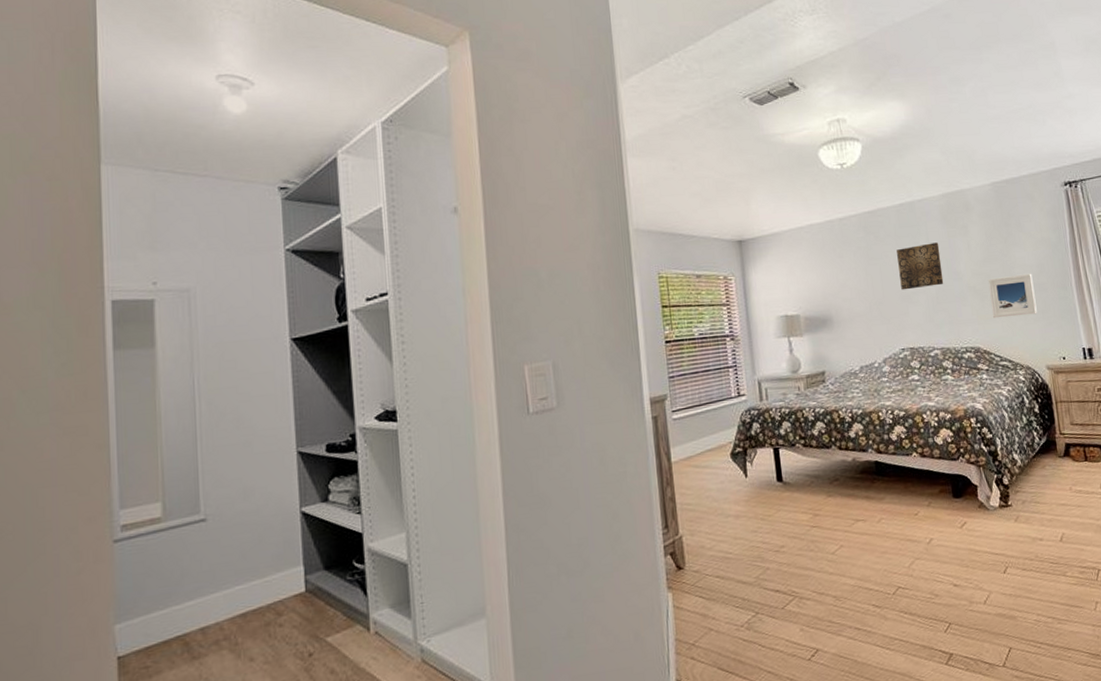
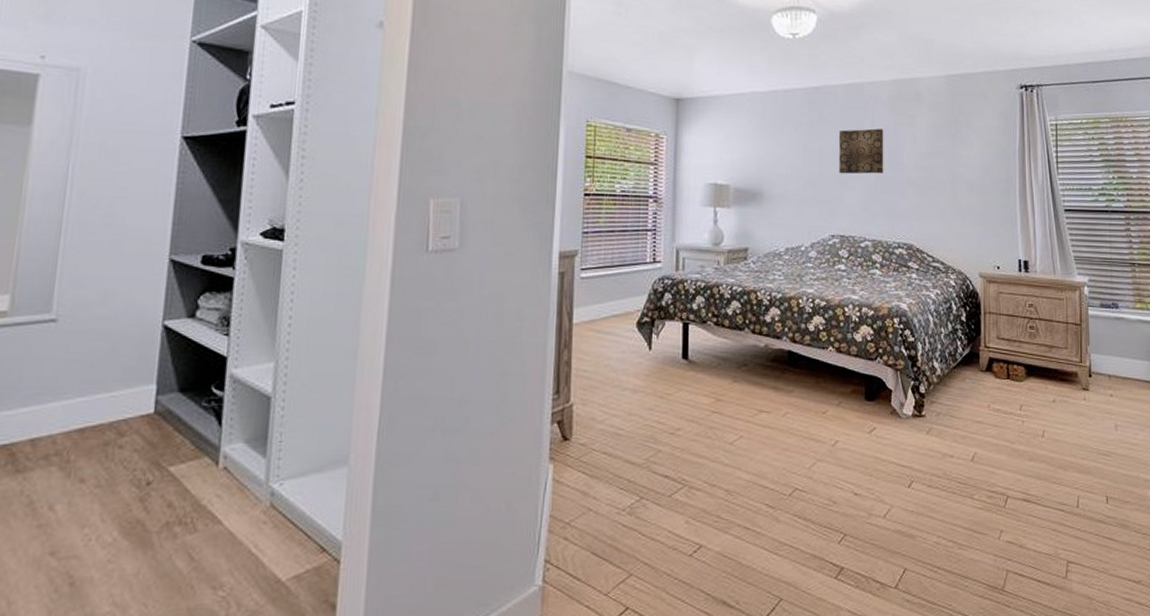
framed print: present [987,273,1037,319] -> none [929,174,977,218]

